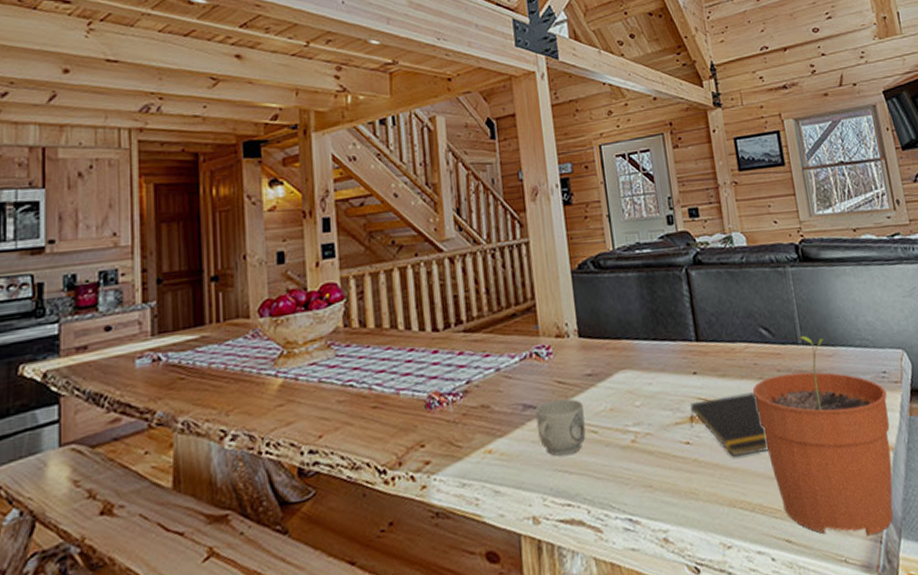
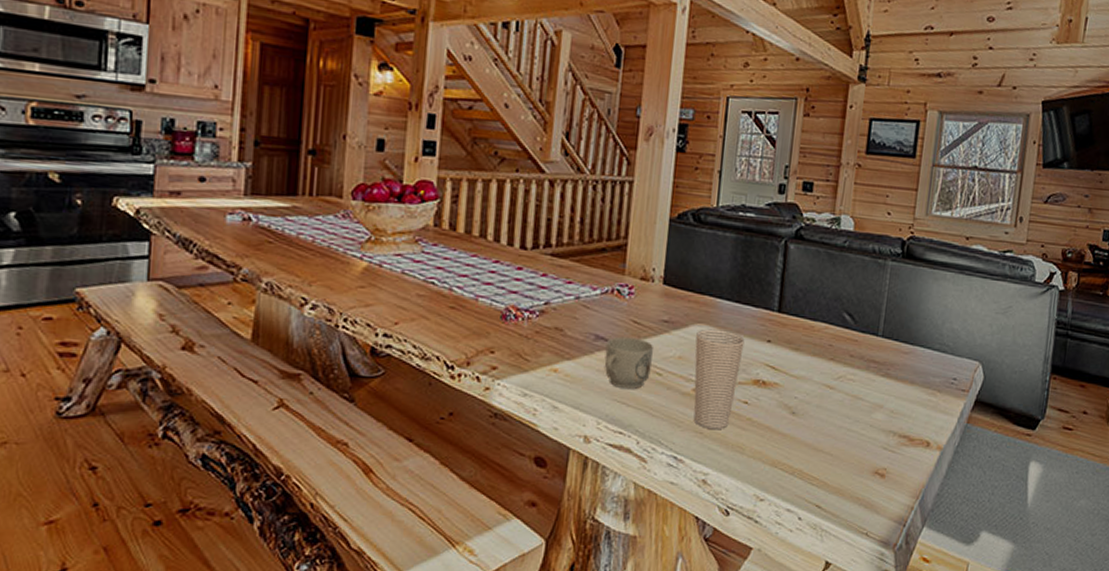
cup: none [622,371,677,480] -> present [694,329,745,430]
notepad: present [690,392,769,457] -> none [752,368,824,426]
plant pot: present [752,335,893,536] -> none [820,328,951,518]

